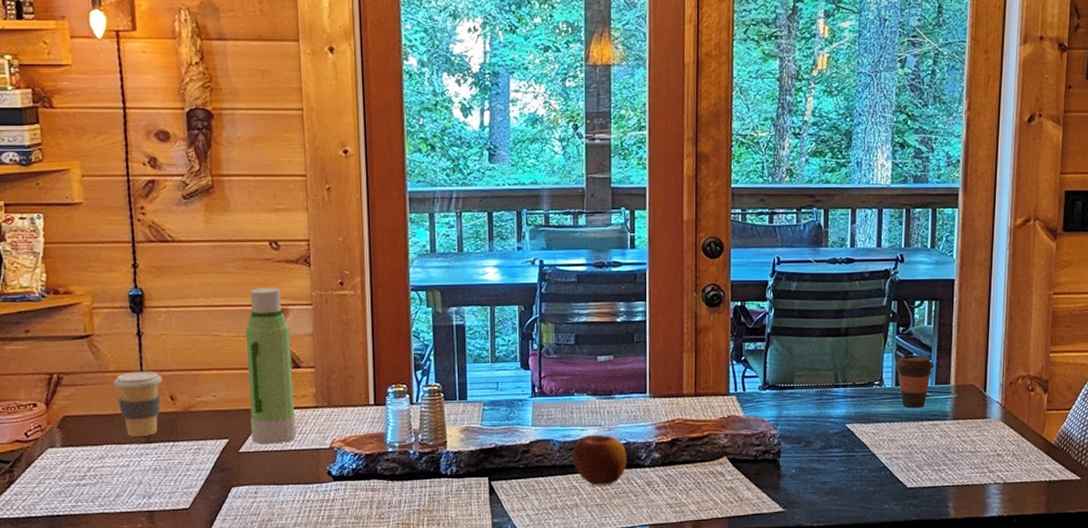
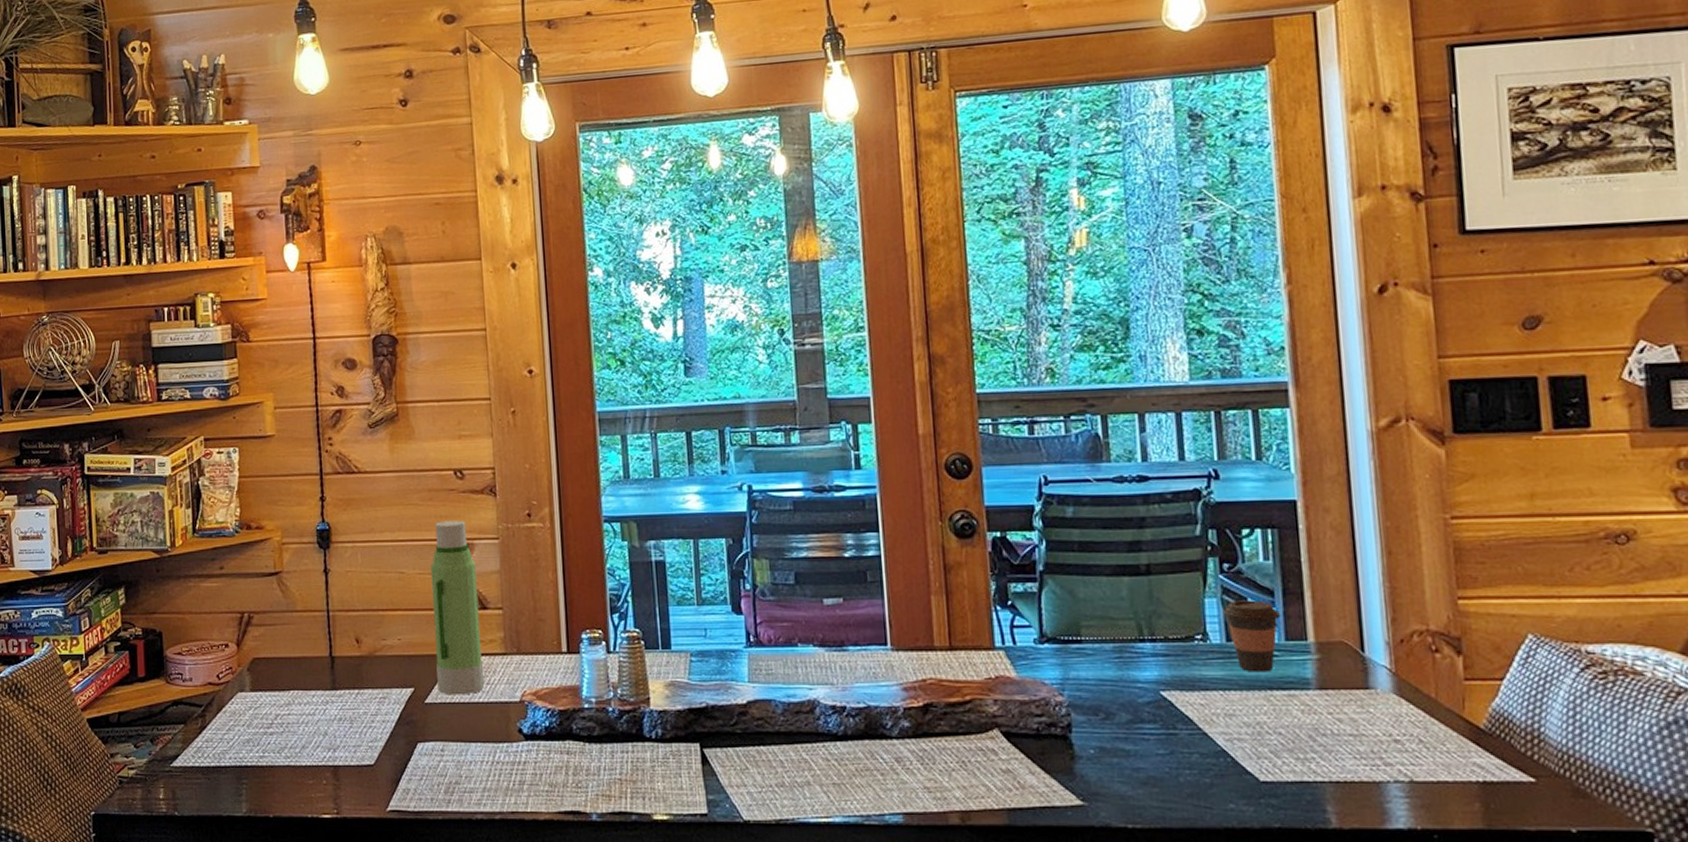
coffee cup: present [113,371,163,437] -> none [300,611,348,682]
apple: present [572,434,627,486] -> none [799,694,869,760]

